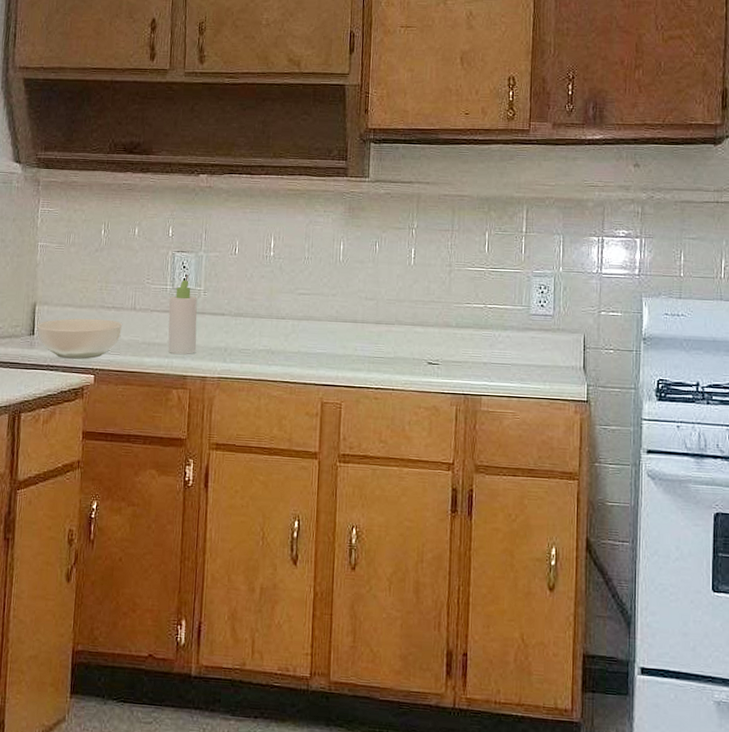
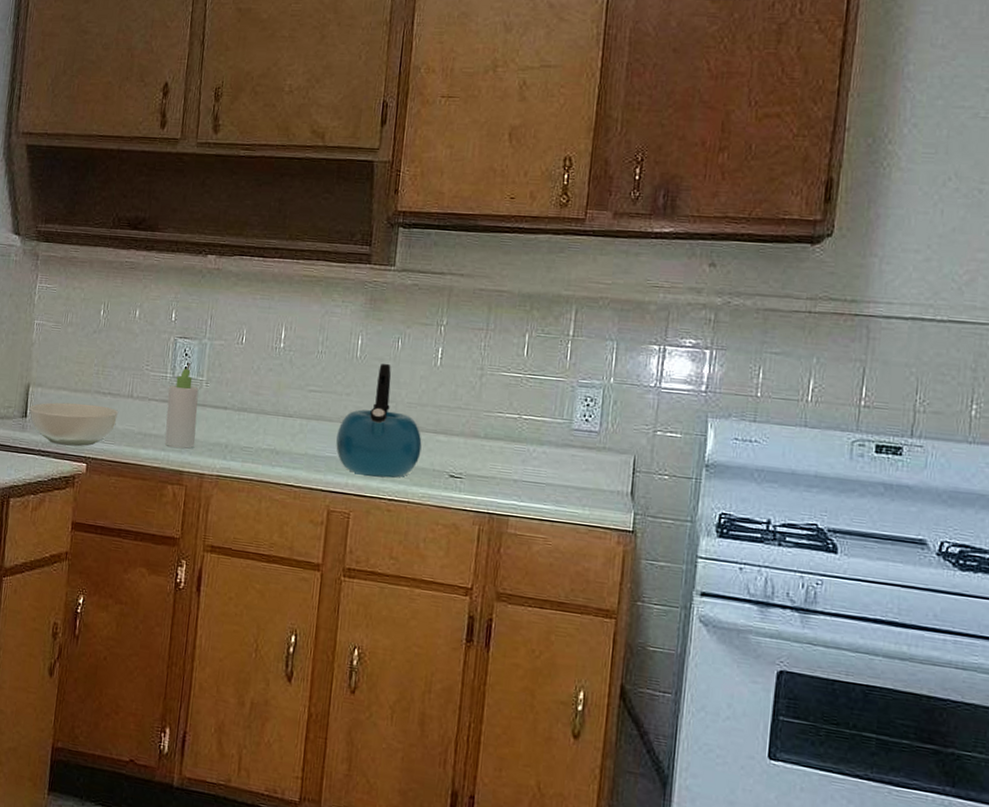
kettle: none [326,265,402,369] -> present [336,363,422,478]

